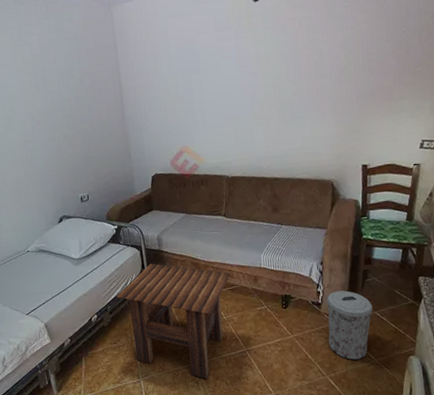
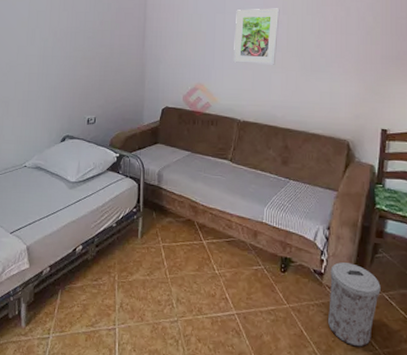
side table: present [116,263,231,379] -> none [106,199,230,340]
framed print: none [211,59,256,121] -> present [233,8,280,65]

